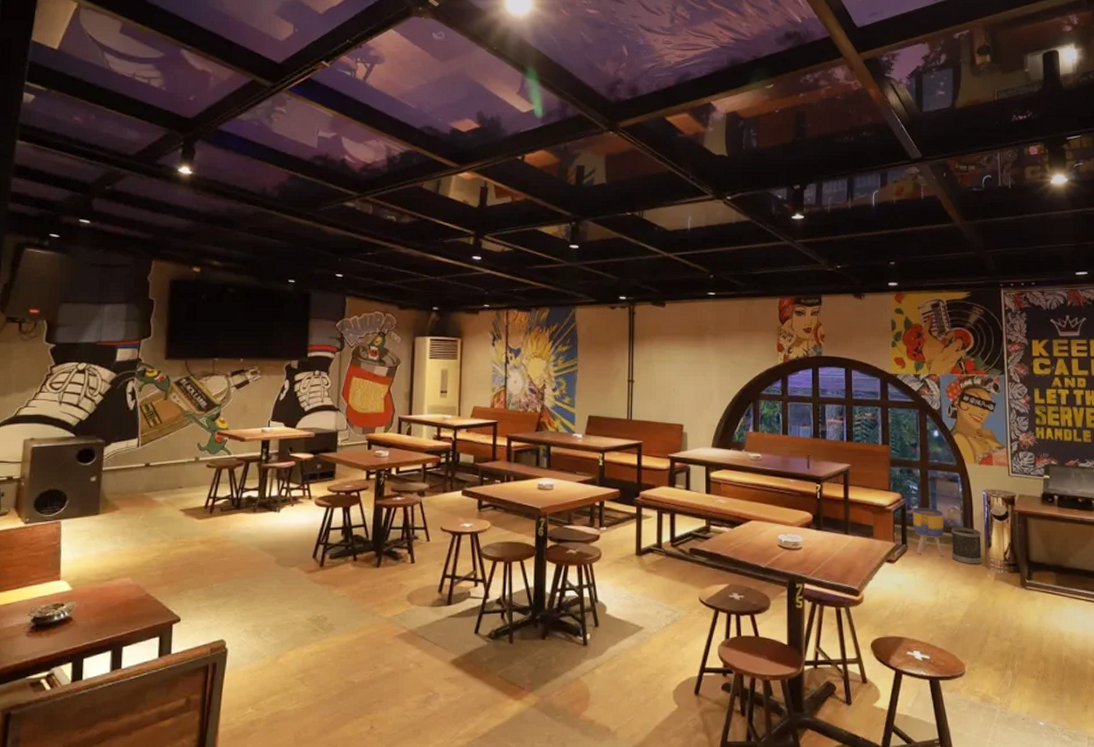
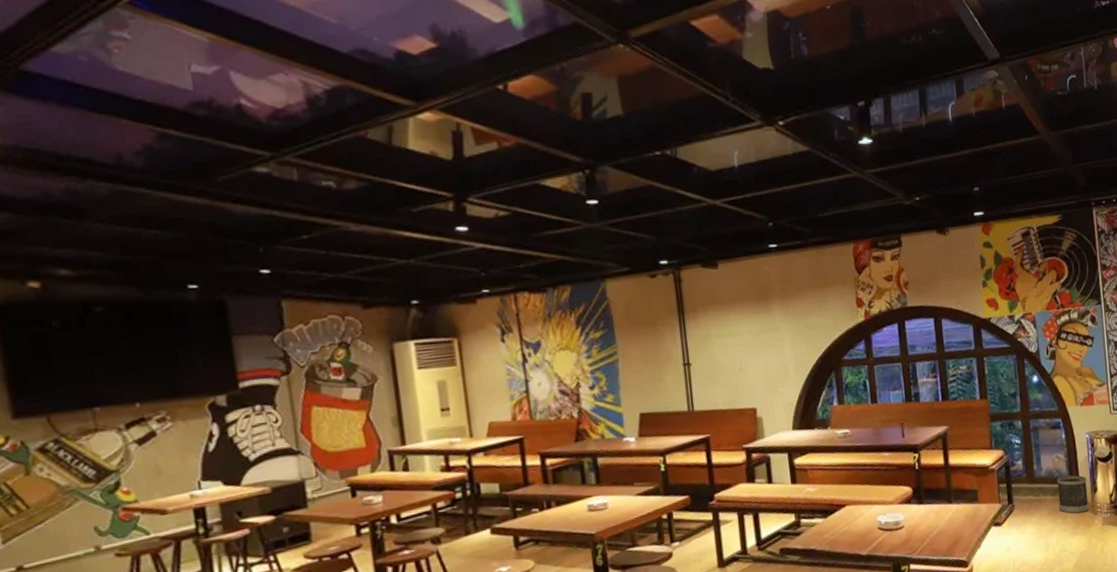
storage basket: present [912,507,944,556] -> none [1016,460,1052,512]

